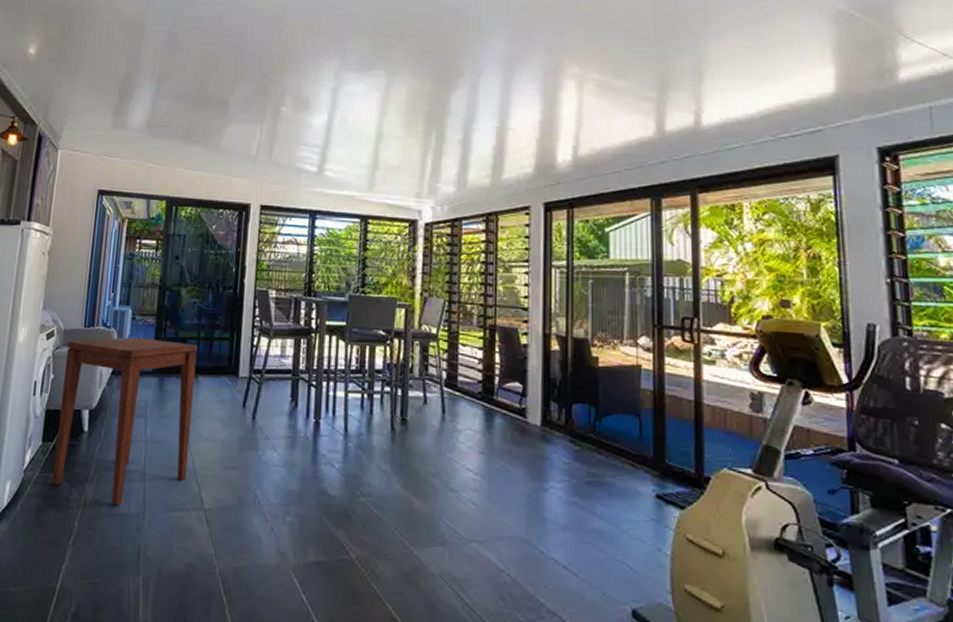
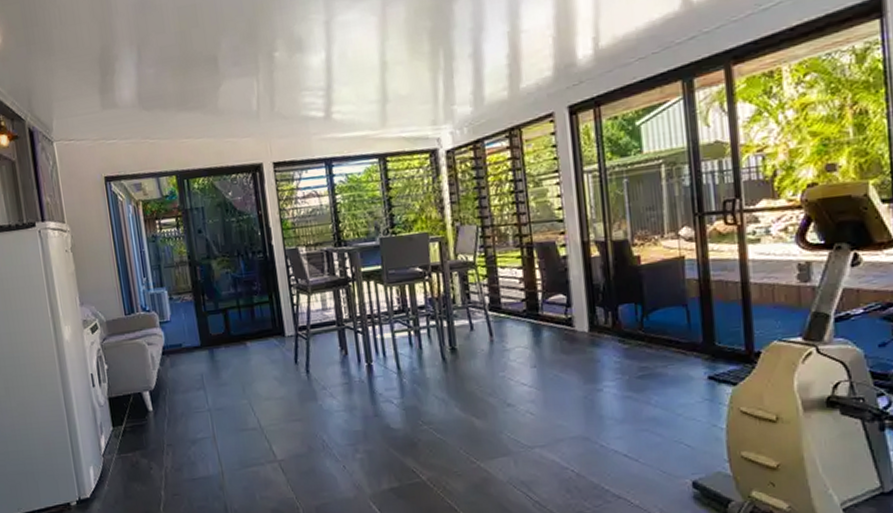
side table: present [52,336,198,506] -> none [113,313,255,471]

